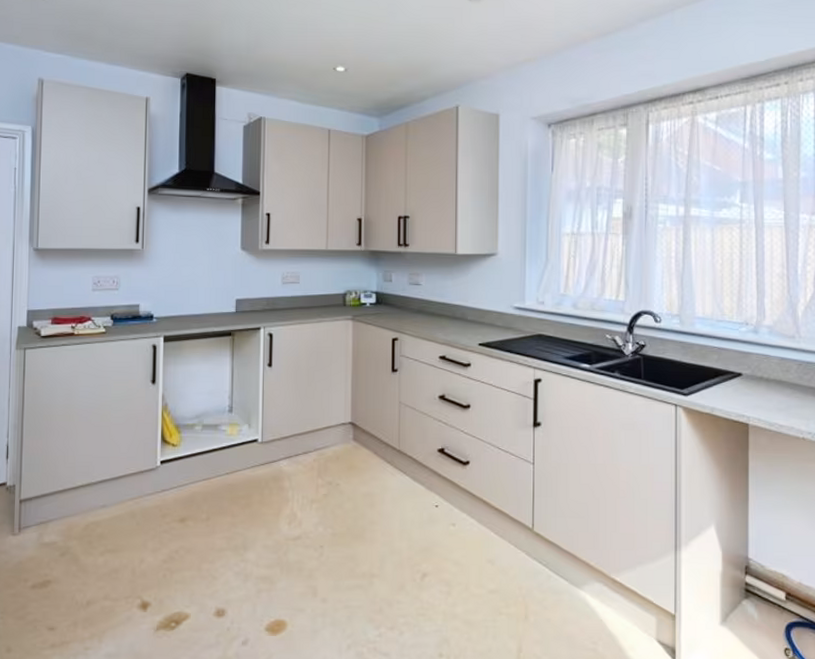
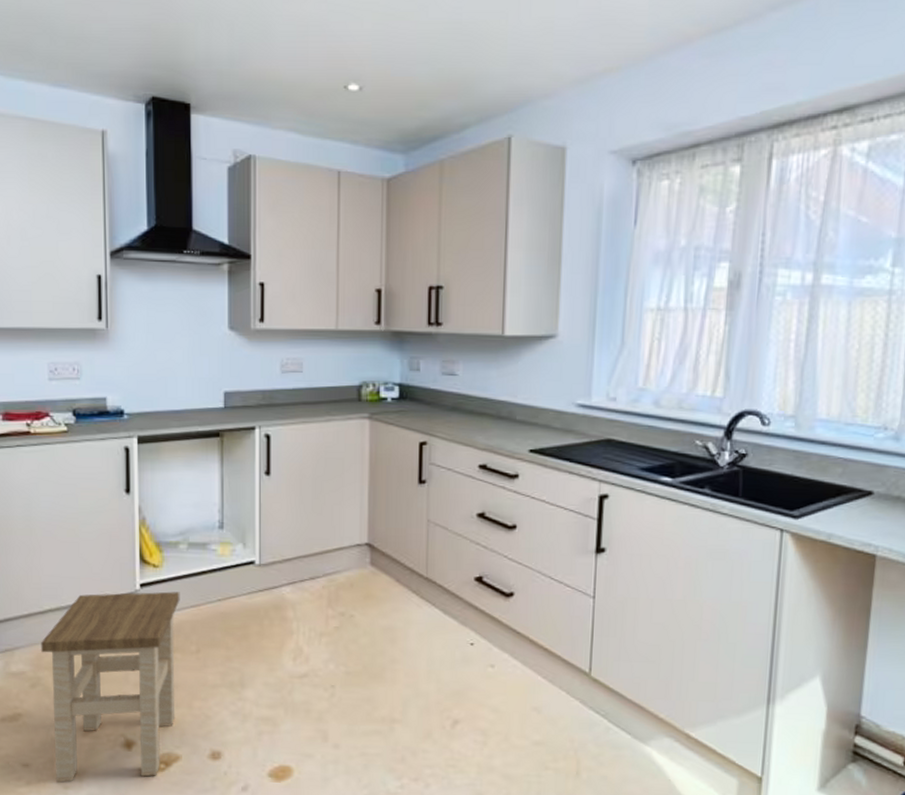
stool: none [72,467,194,644] -> present [41,591,180,783]

